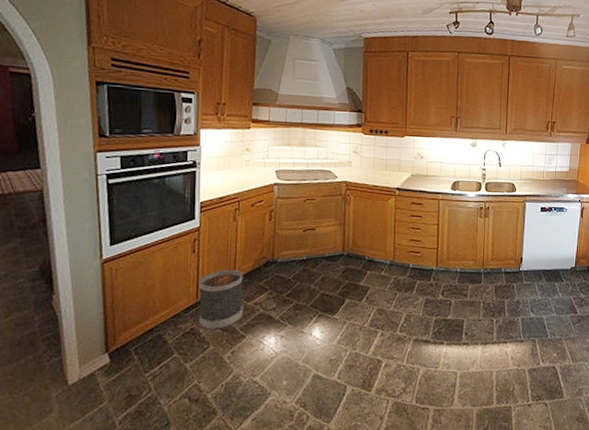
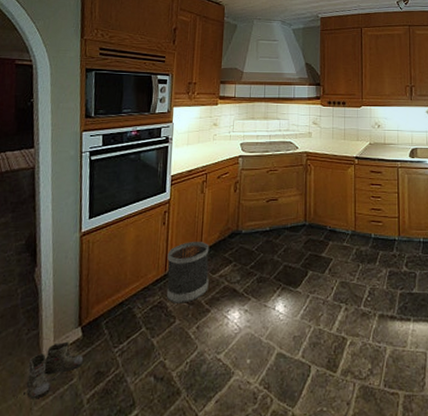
boots: none [42,367,113,422] -> present [16,341,84,399]

